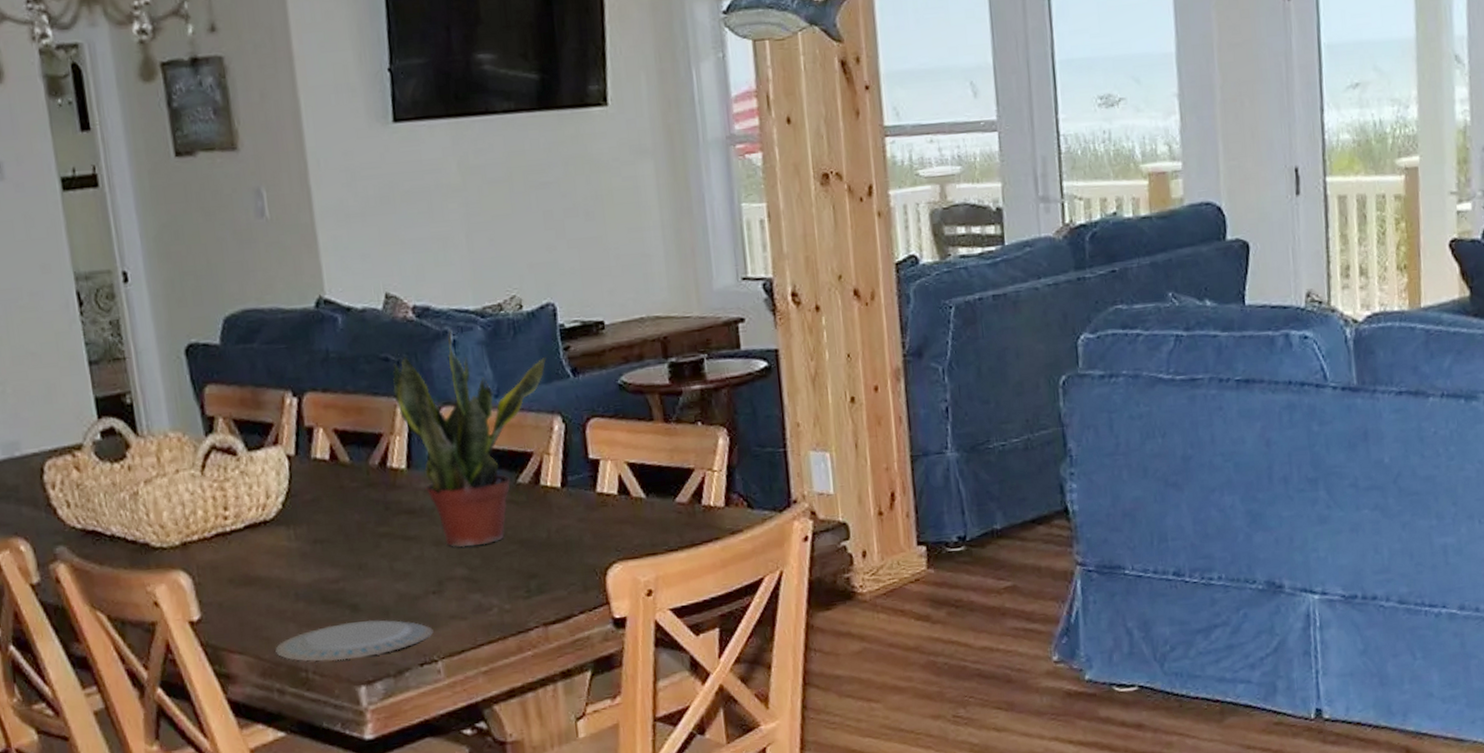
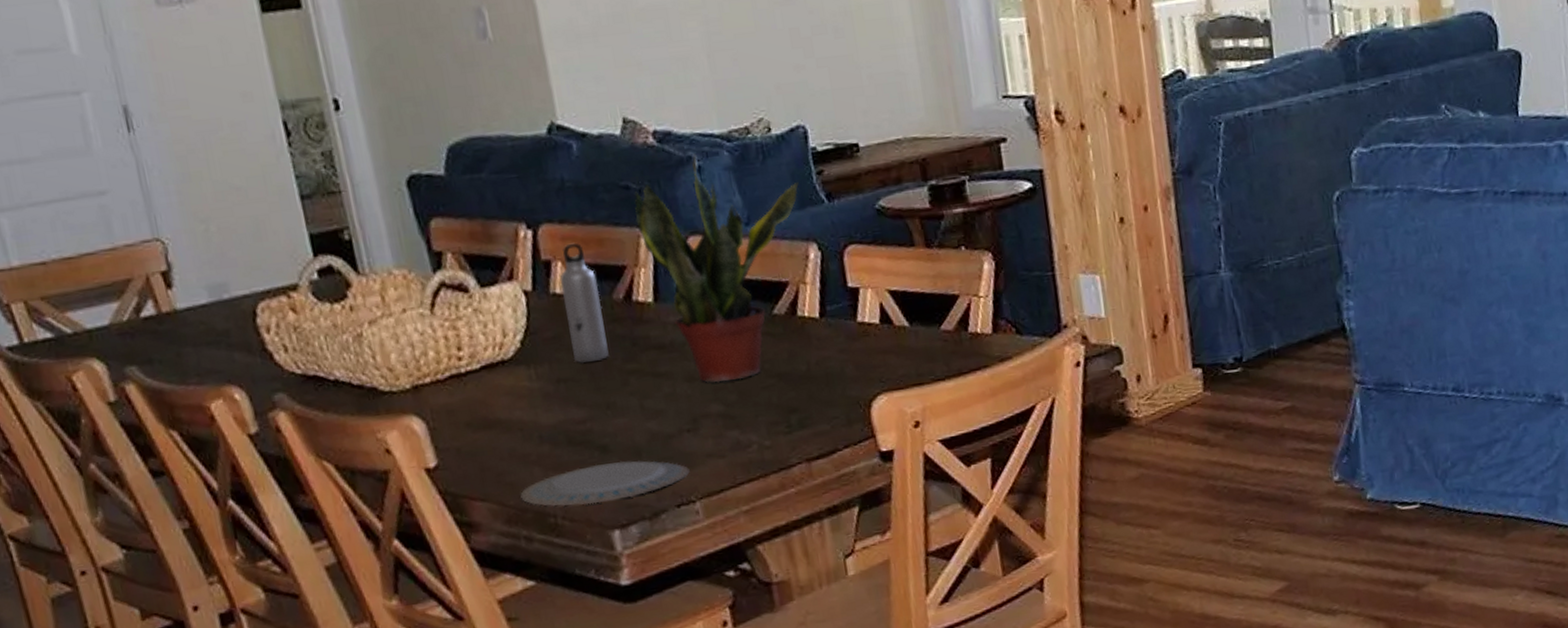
water bottle: none [320,411,363,526] -> present [560,243,609,364]

